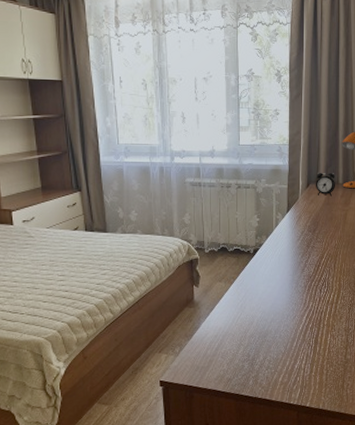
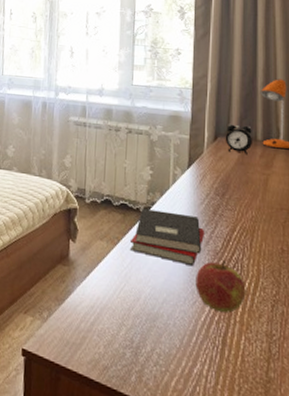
hardback book: none [244,250,302,290] -> present [130,208,206,267]
apple: none [295,282,331,321] -> present [195,261,246,313]

